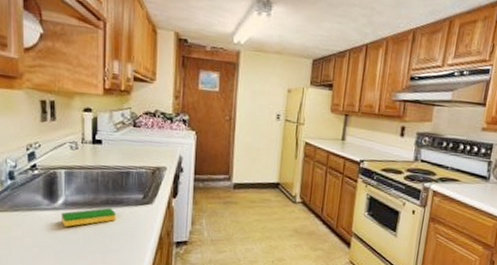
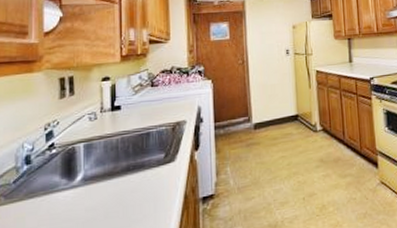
dish sponge: present [61,207,116,228] -> none [80,174,138,206]

